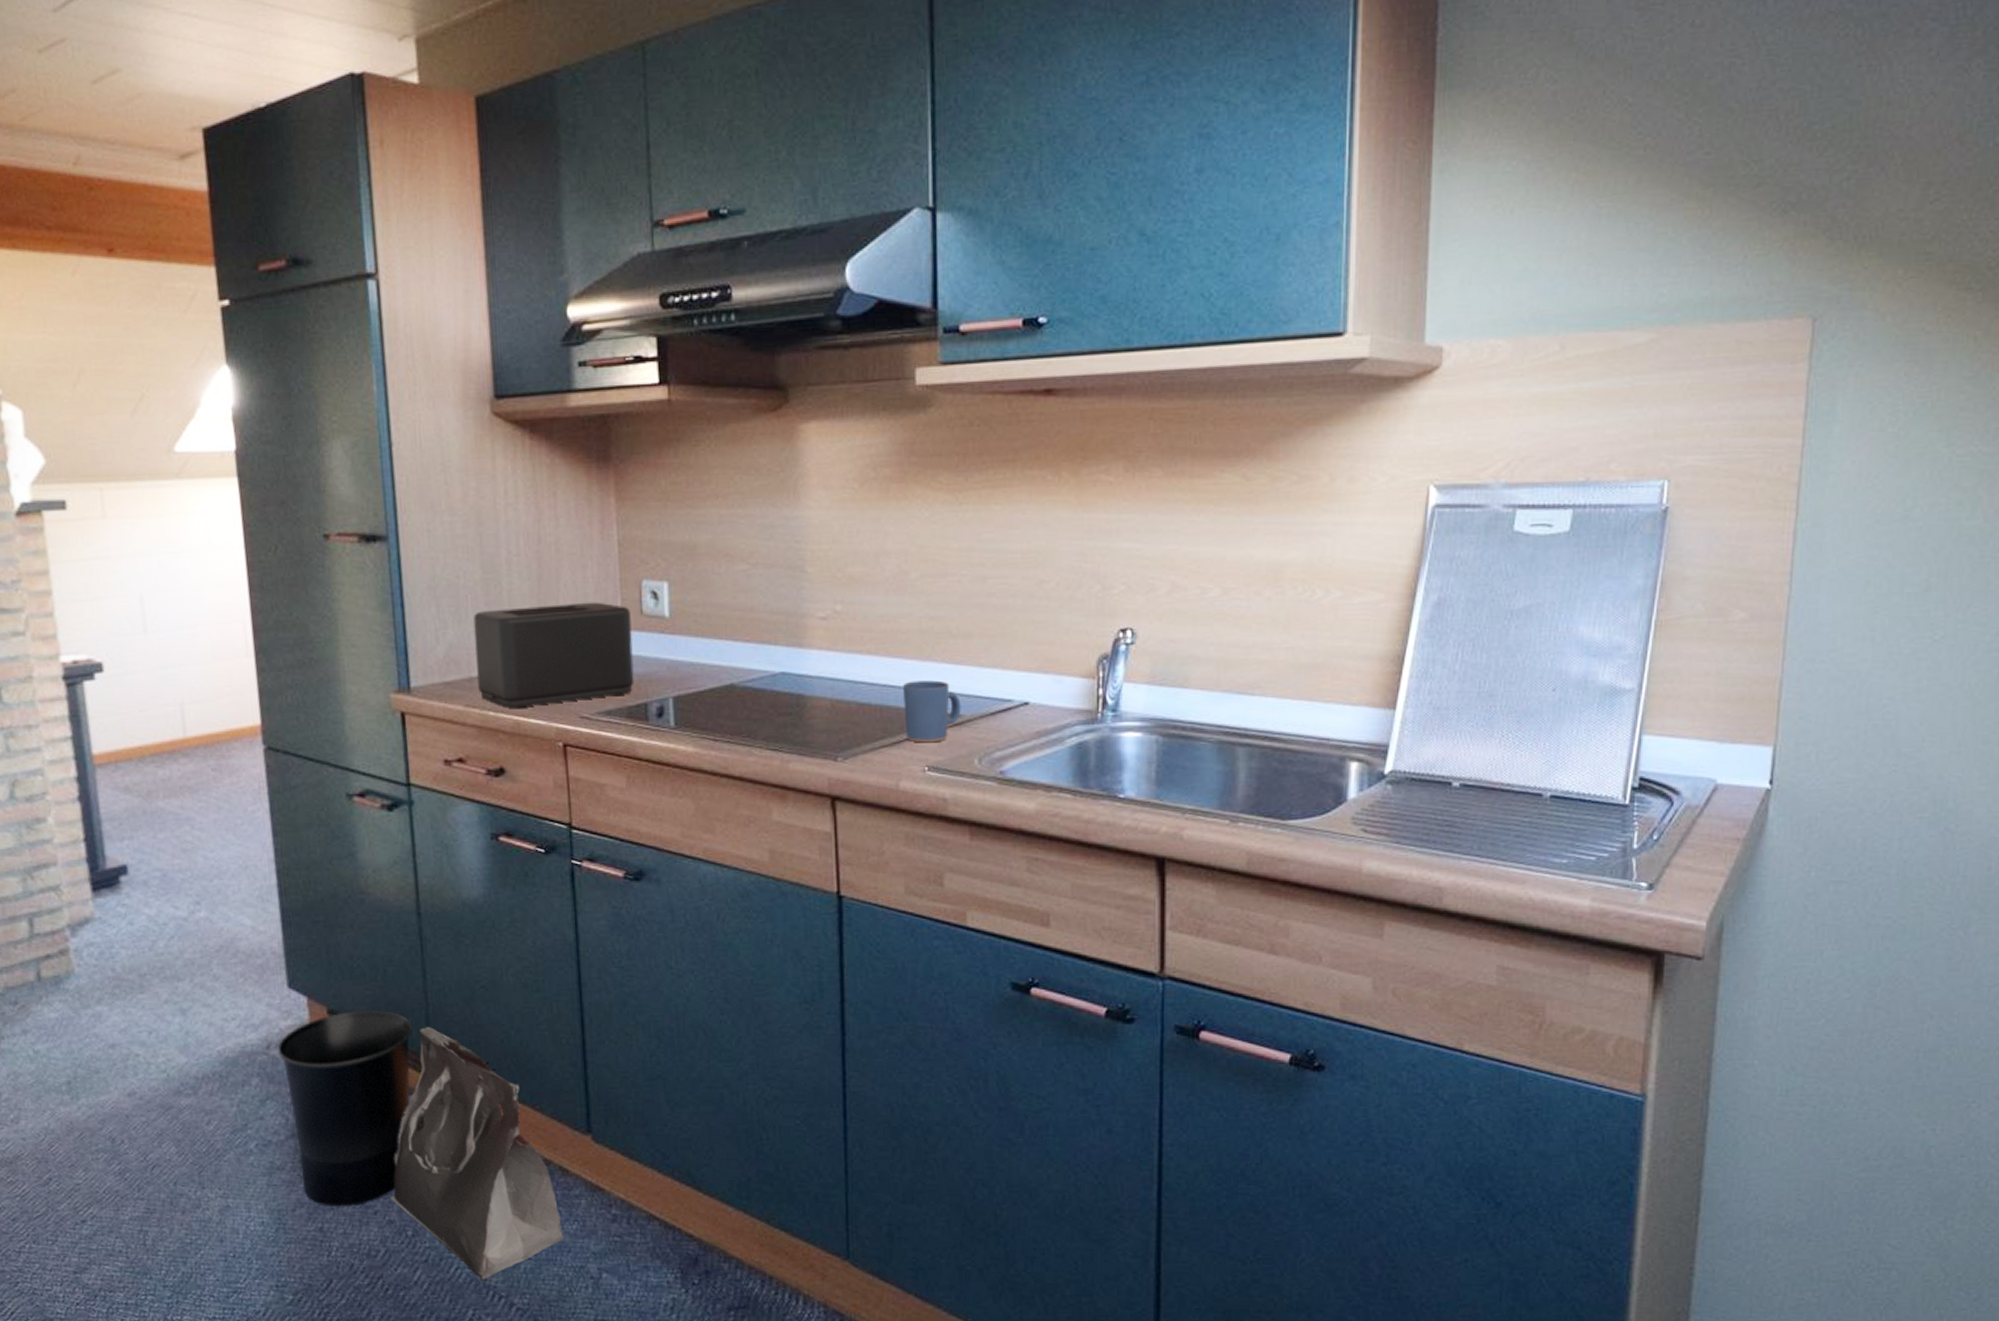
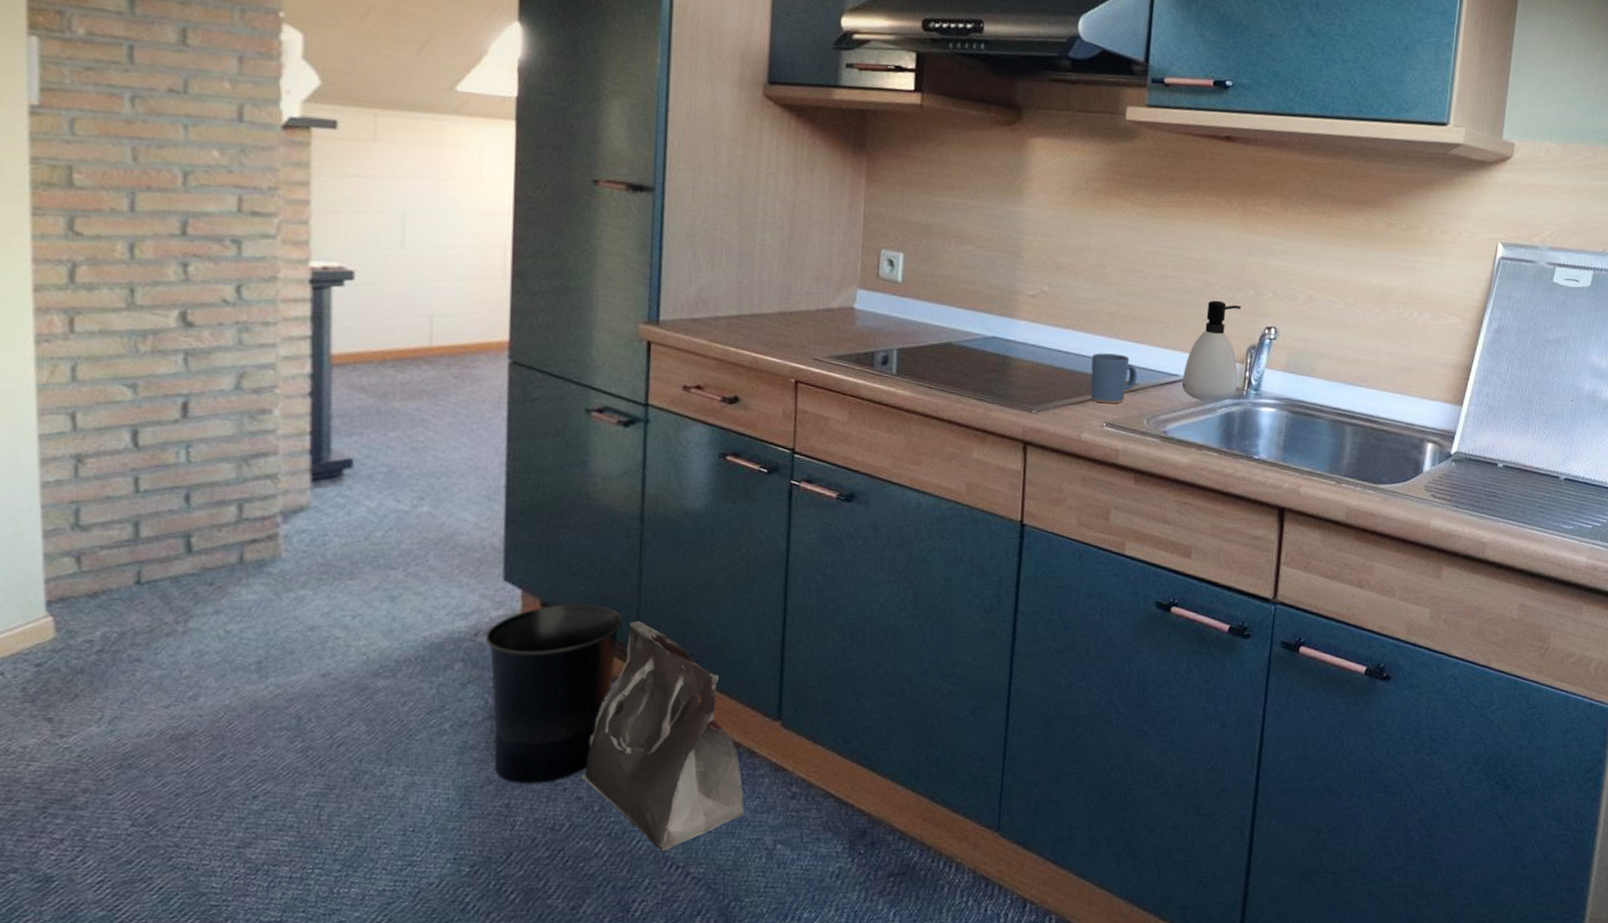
toaster: present [473,602,634,709] -> none [723,261,868,348]
soap dispenser: none [1018,601,1090,731] -> present [1182,300,1241,403]

